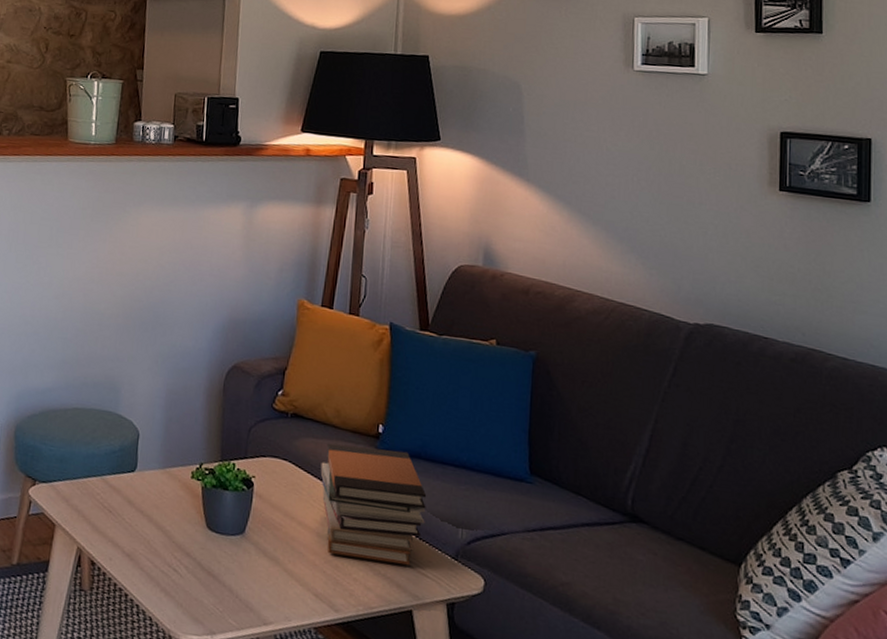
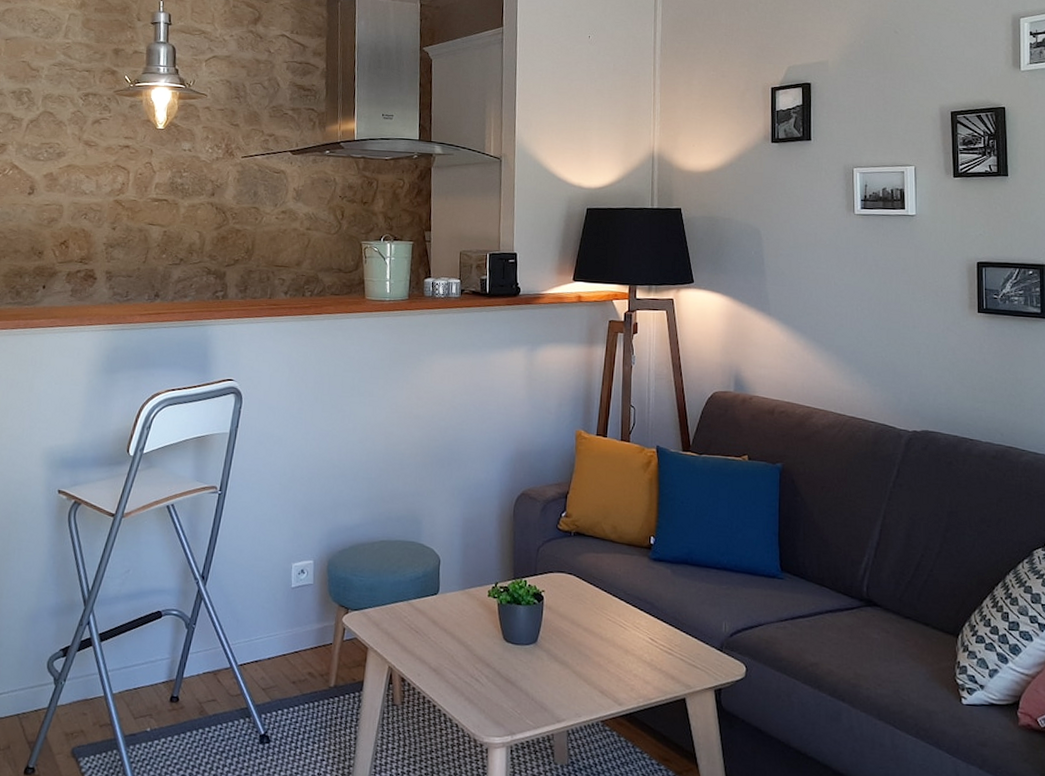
book stack: present [320,443,427,565] -> none [601,556,694,659]

